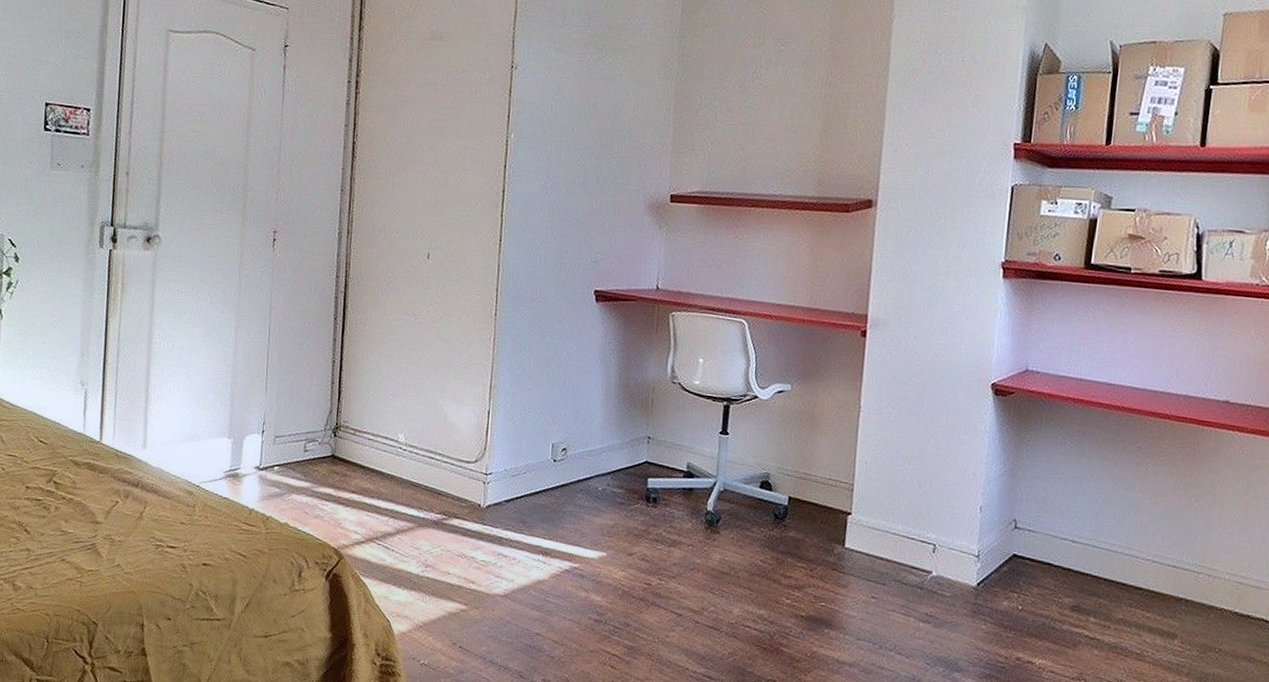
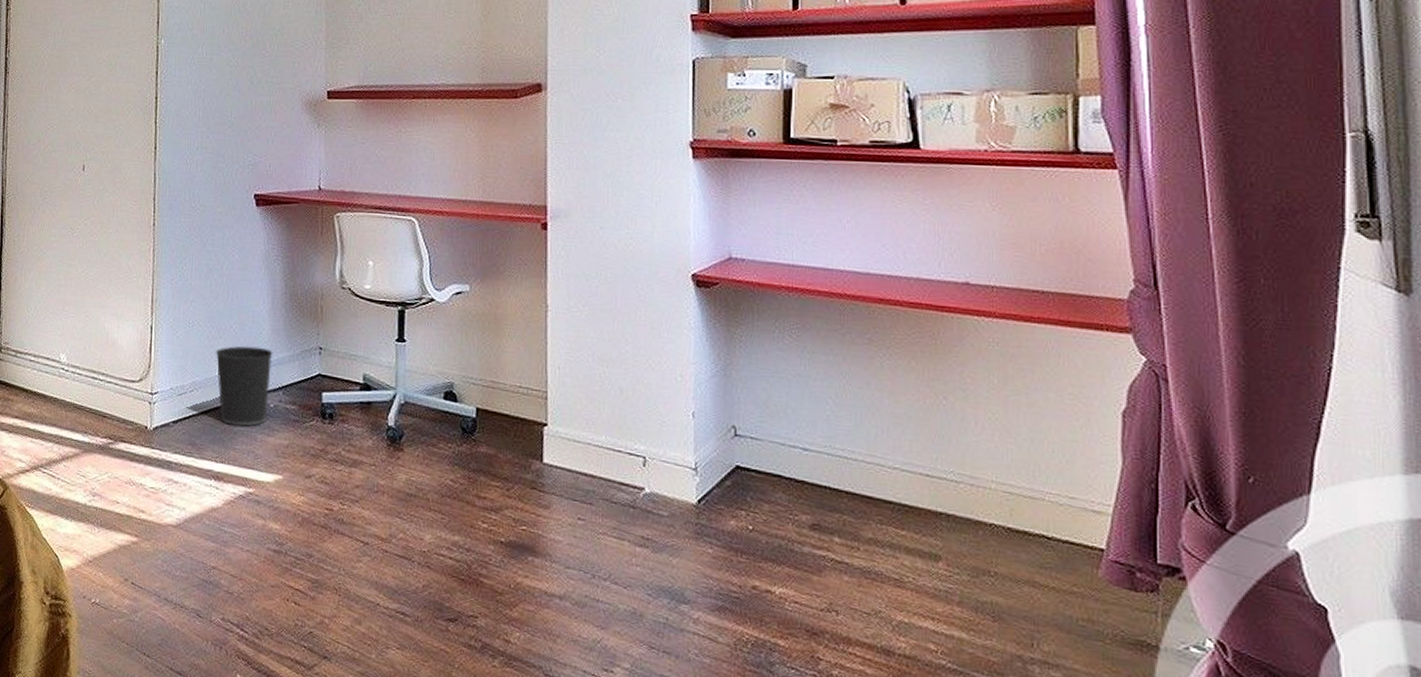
wastebasket: none [549,432,604,507] -> present [215,346,273,427]

